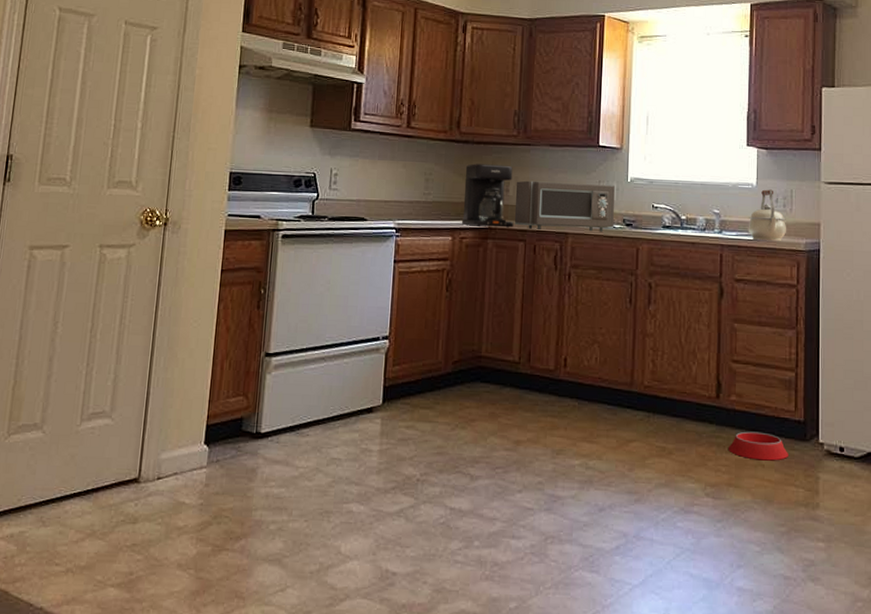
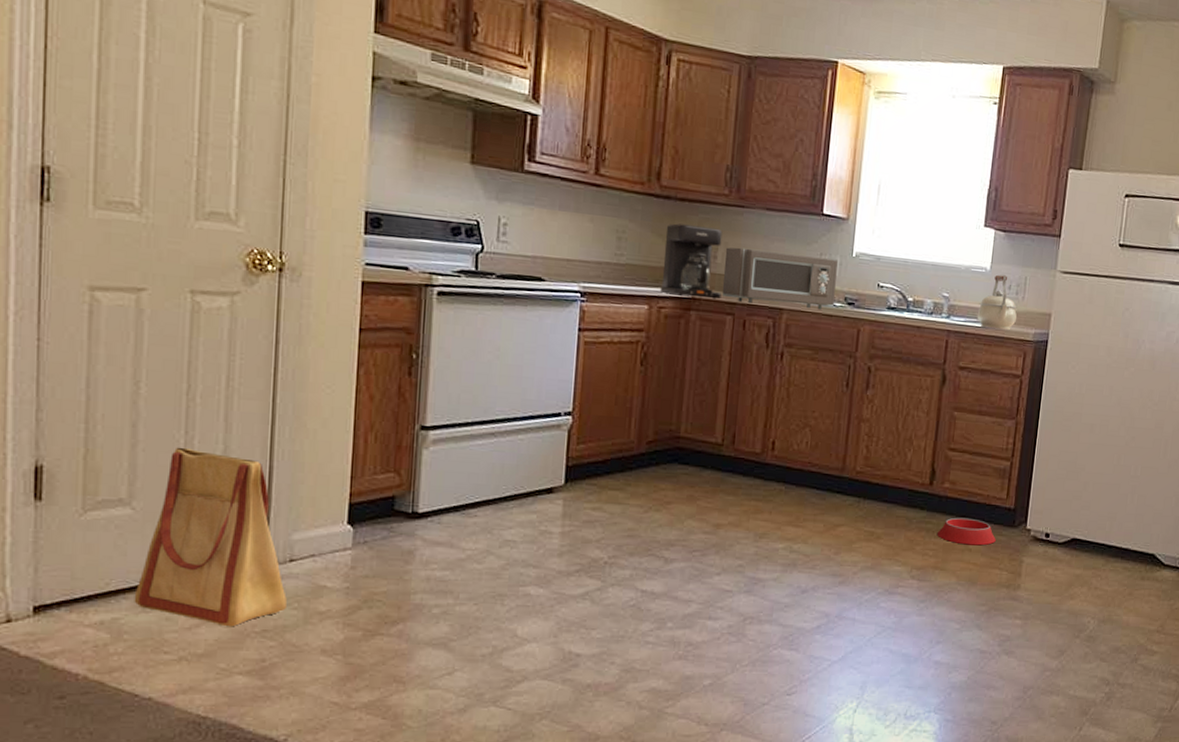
shopping bag: none [37,377,153,541] -> present [134,447,287,627]

